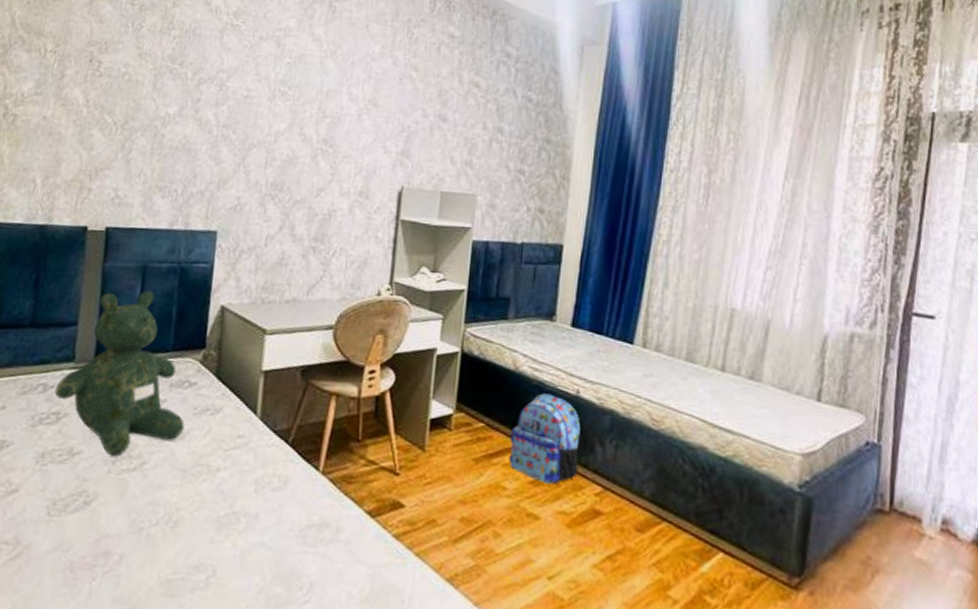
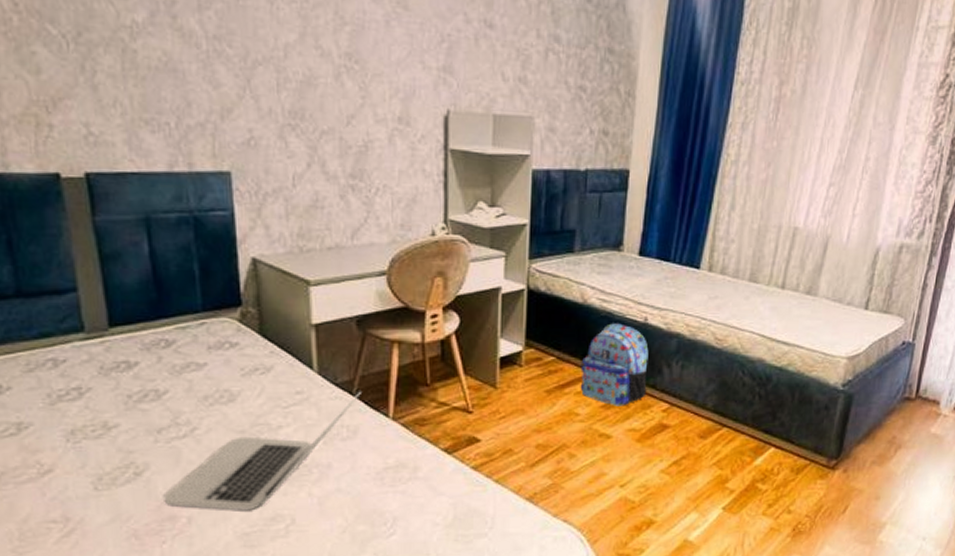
teddy bear: present [54,290,185,457] -> none [68,246,233,426]
laptop: none [103,441,296,556] -> present [164,391,361,511]

